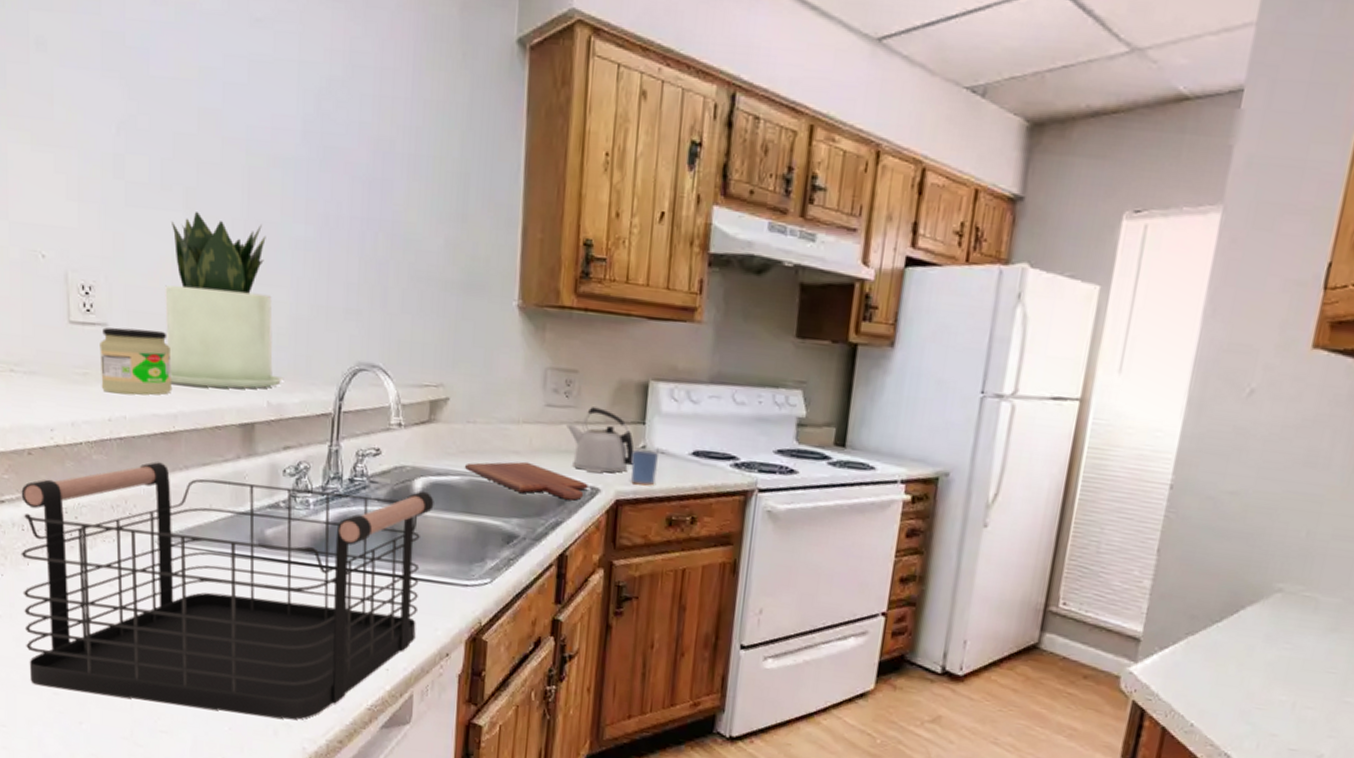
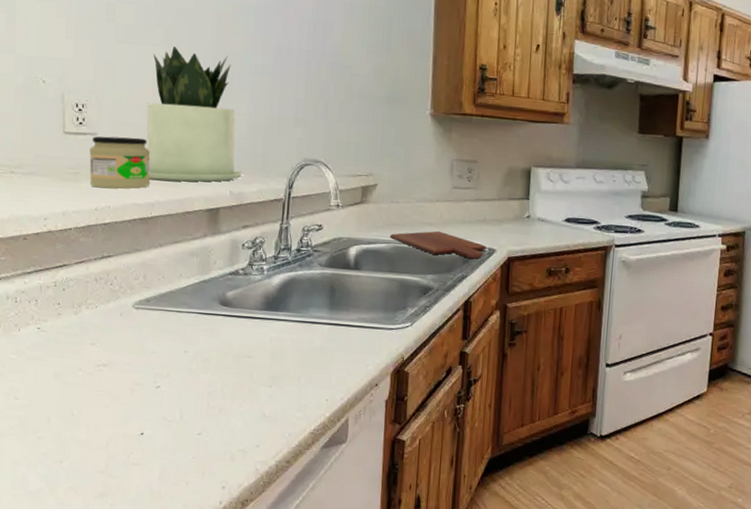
dish rack: present [21,462,434,720] -> none [13,242,366,446]
kettle: present [566,407,634,474] -> none [469,188,521,239]
mug: present [630,449,658,486] -> none [519,219,540,246]

